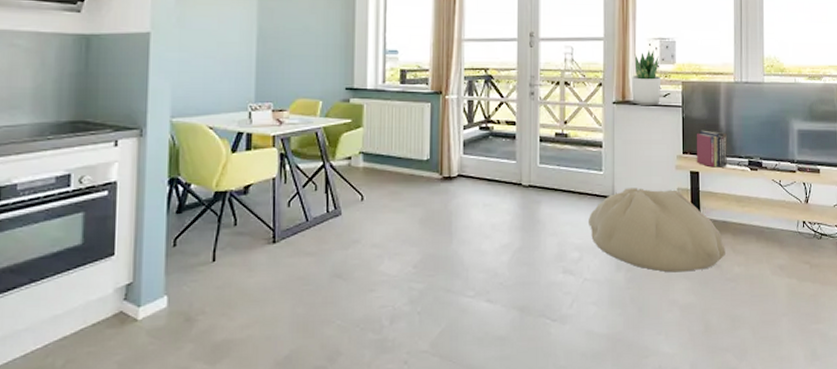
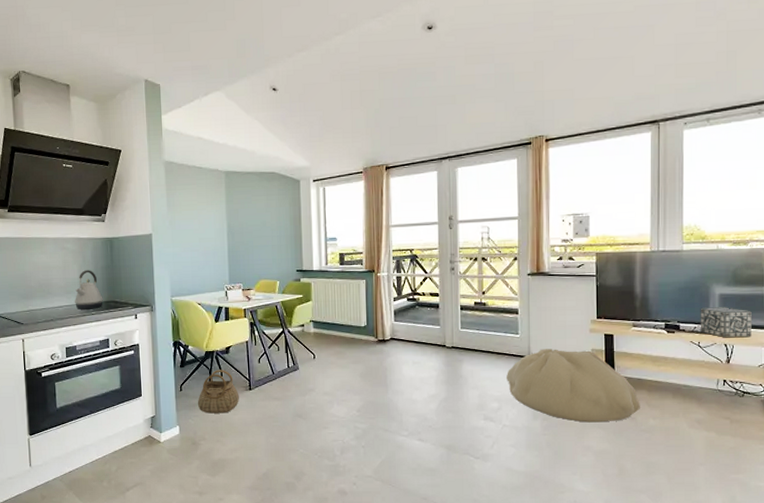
kettle: none [20,77,67,132] -> present [74,270,103,309]
basket: none [197,216,258,277] -> present [197,370,239,414]
planter: present [632,50,660,106] -> none [546,225,574,277]
books: present [697,130,727,168] -> none [611,296,642,331]
decorative box: none [780,143,827,176] -> present [700,307,752,338]

